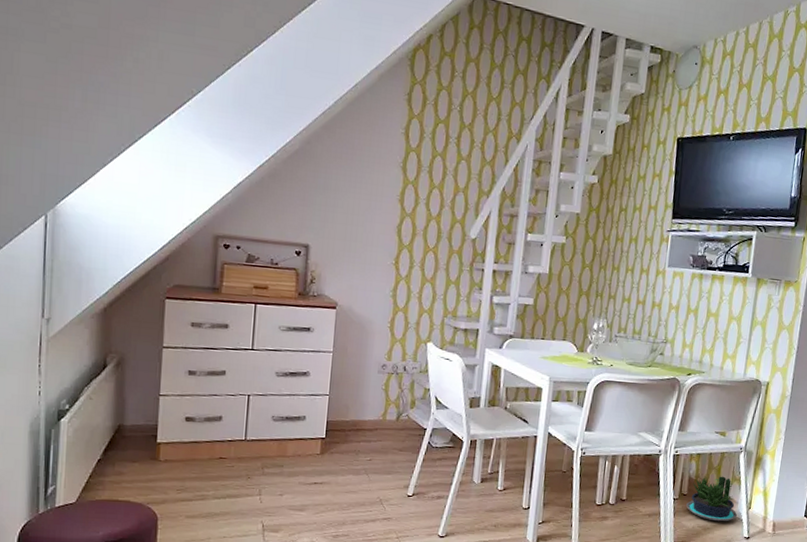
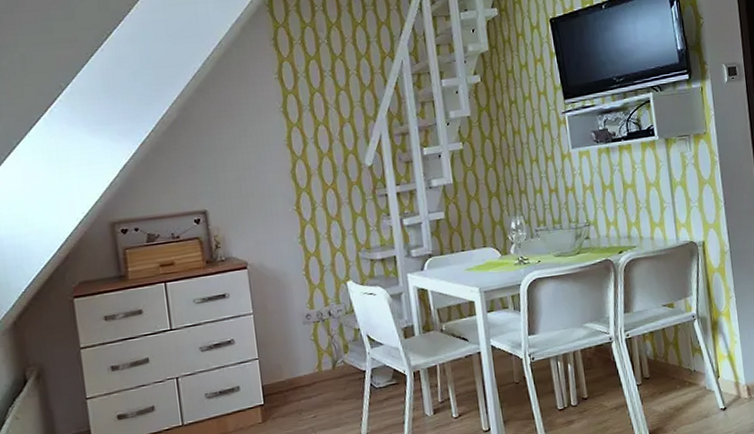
potted plant: present [686,476,738,522] -> none [652,349,708,400]

